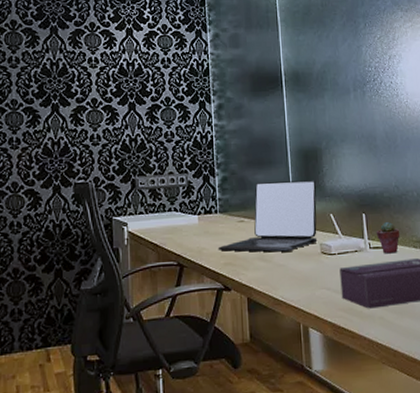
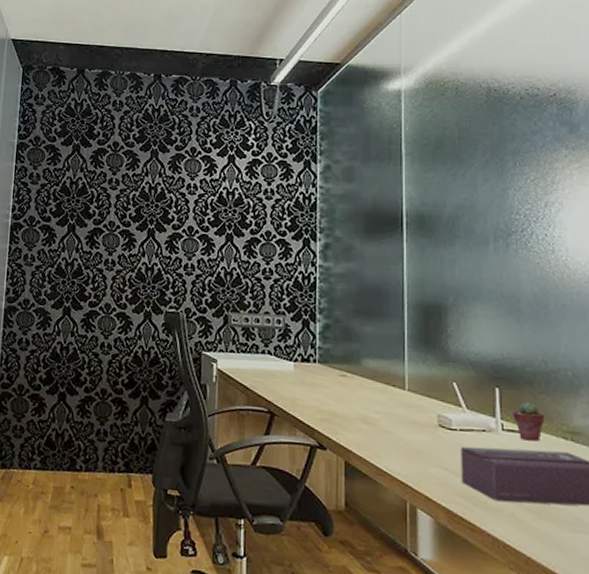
laptop: present [218,180,318,253] -> none [314,335,438,419]

